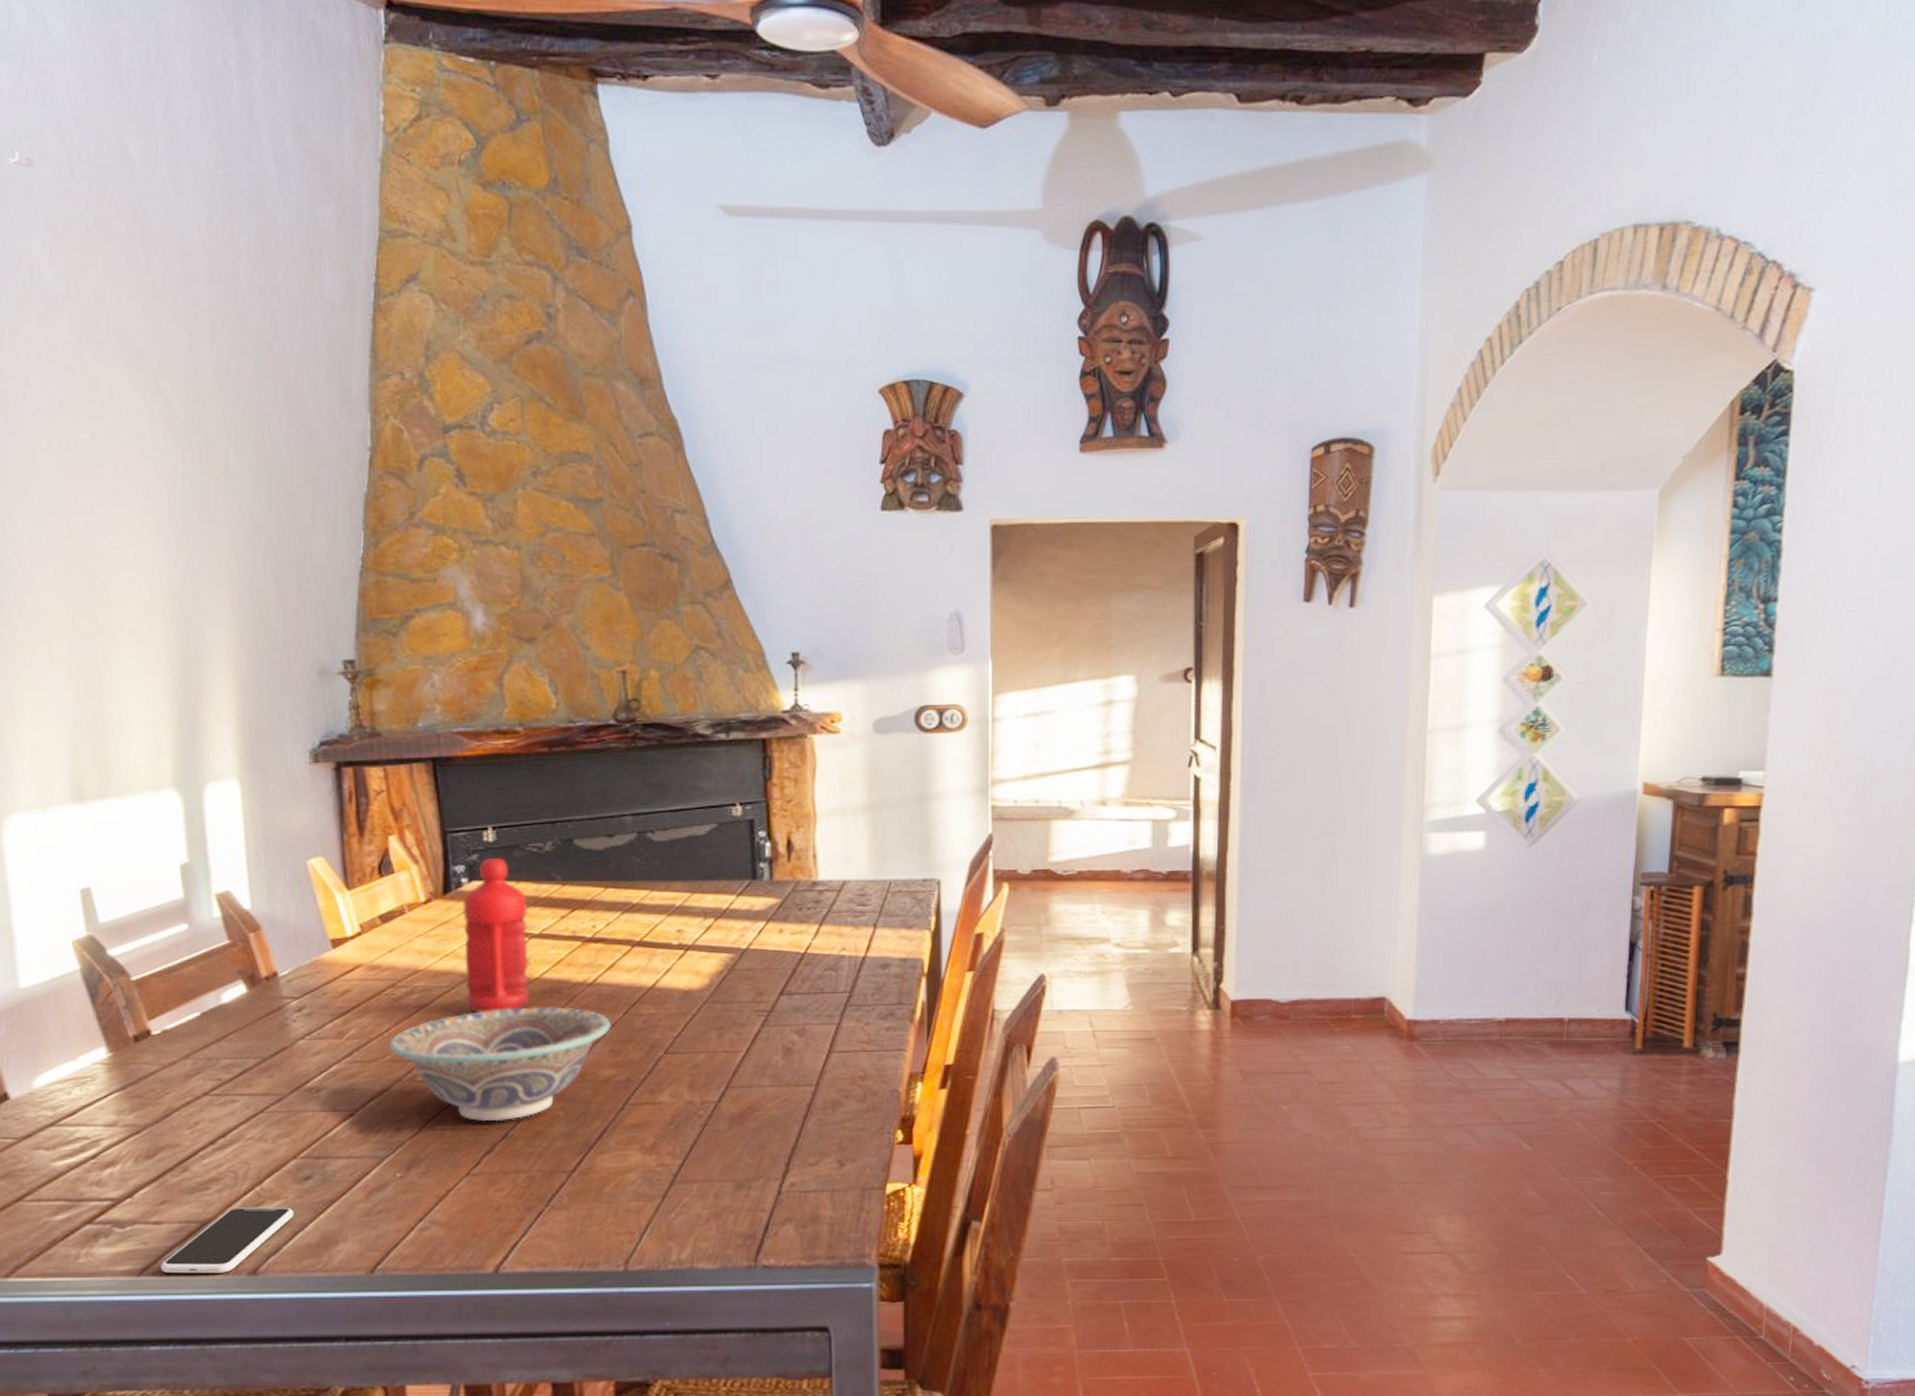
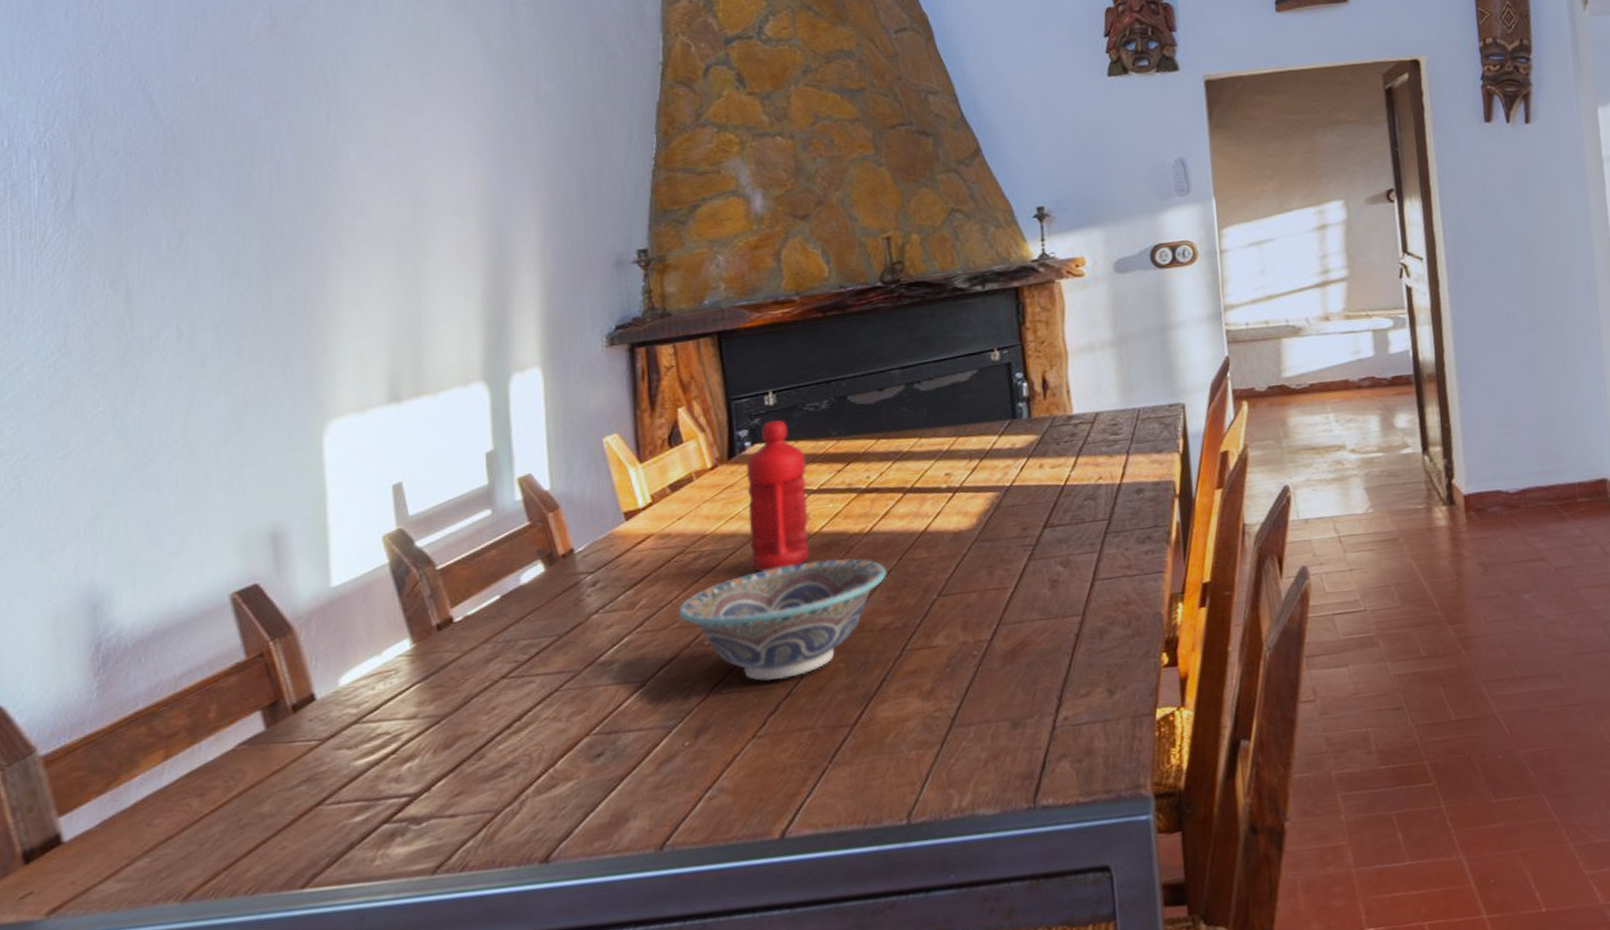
smartphone: present [161,1207,294,1274] -> none [455,787,586,869]

